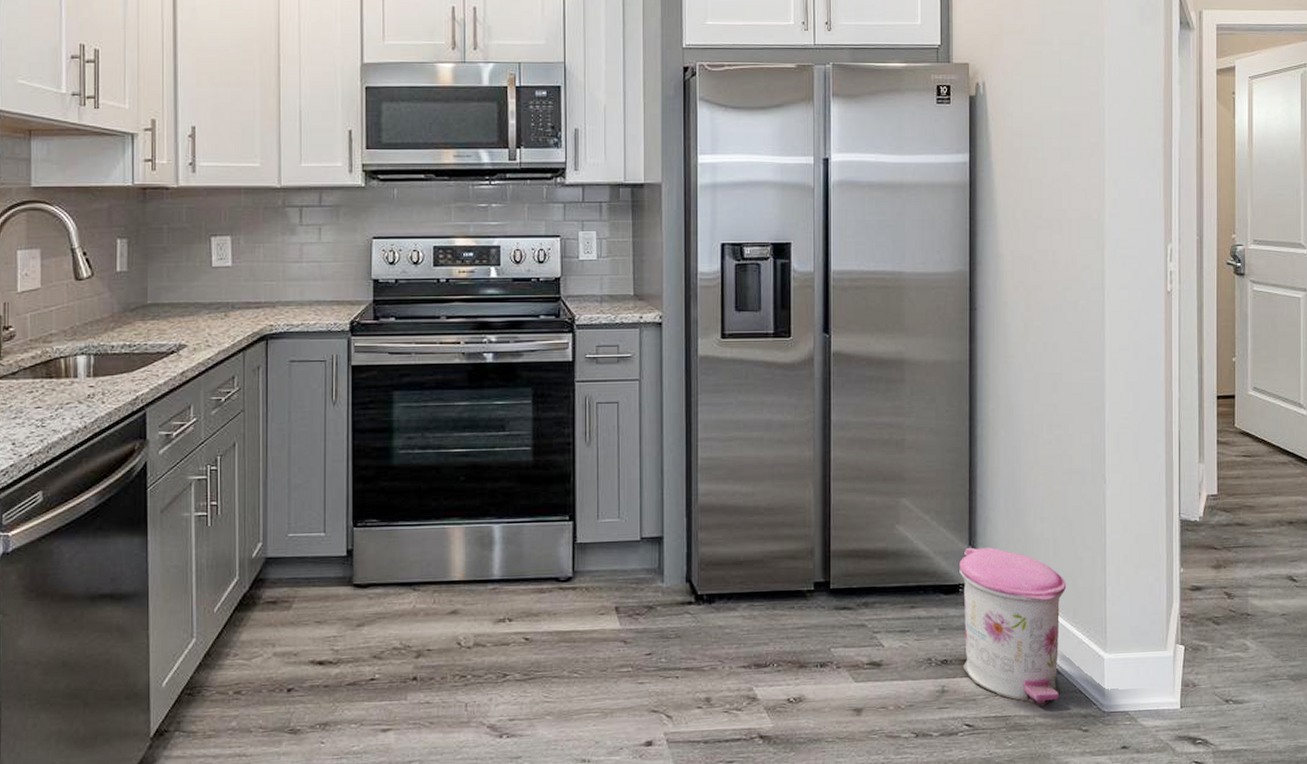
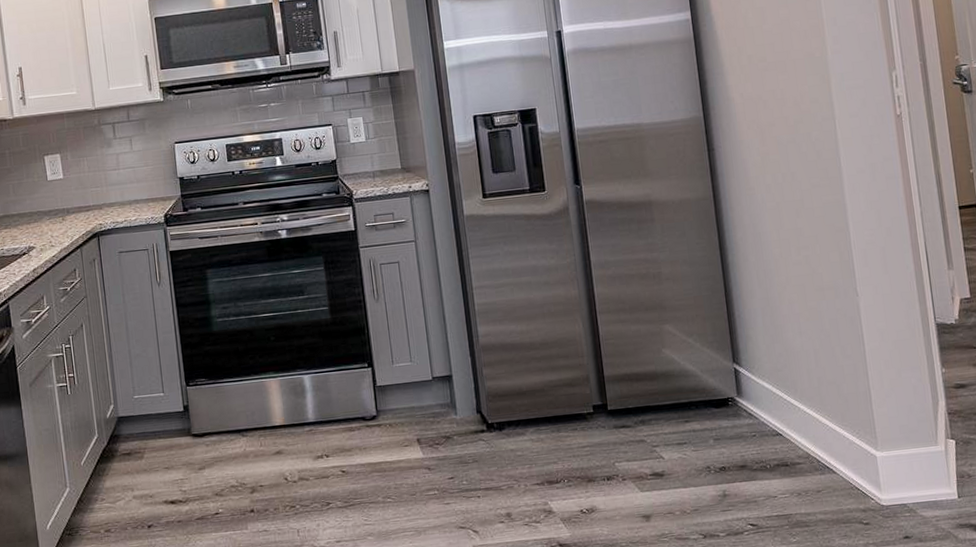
trash can: present [959,547,1067,707] -> none [726,362,838,505]

